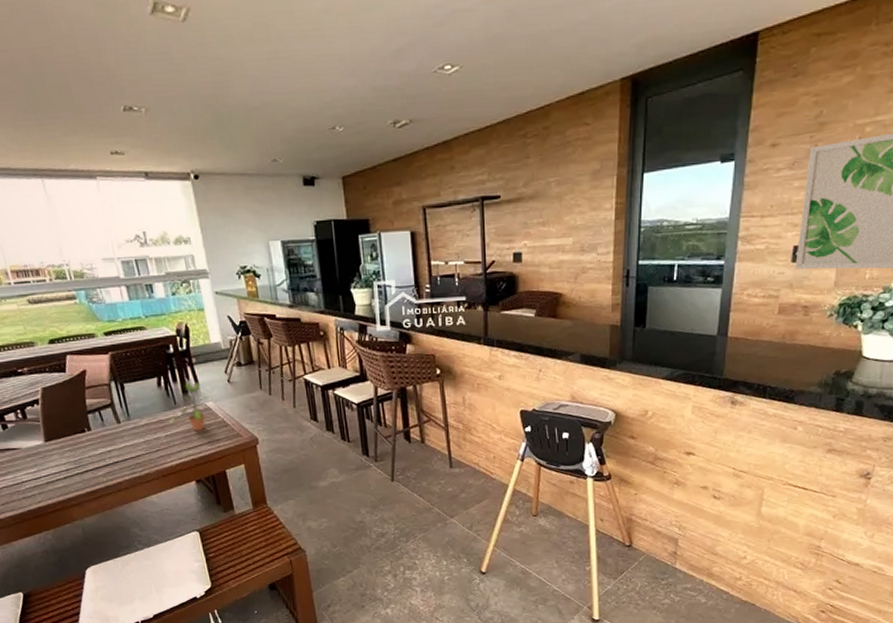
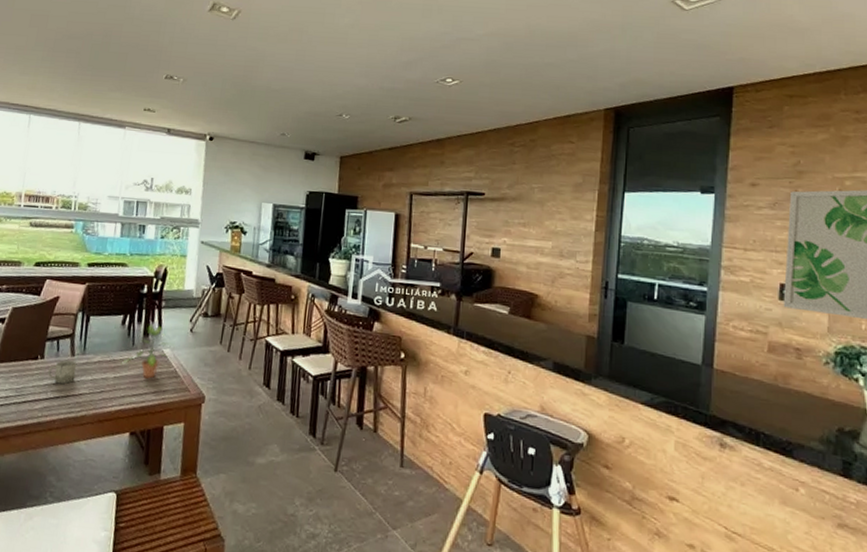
cup: none [98,427,128,451] -> present [47,360,77,385]

